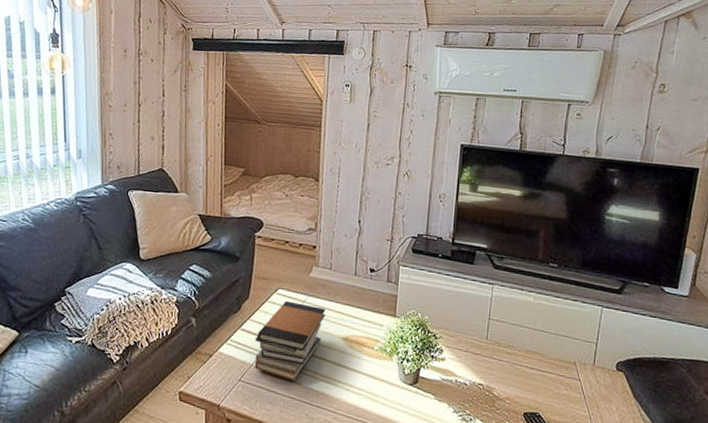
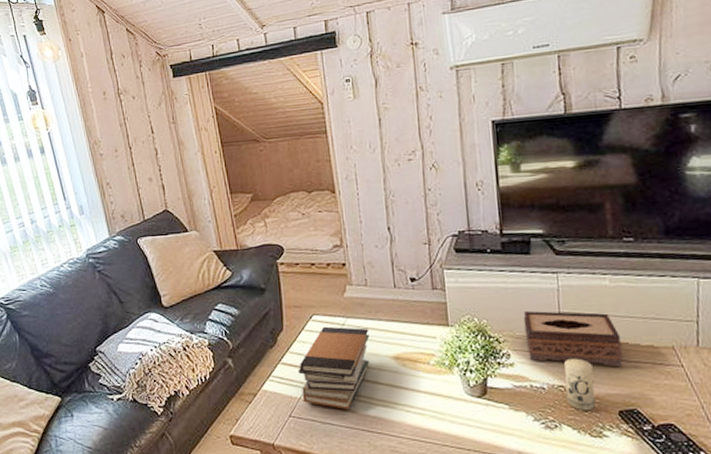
tissue box: none [458,313,535,373] -> present [523,310,623,366]
candle: none [483,360,509,410] -> present [564,358,595,411]

